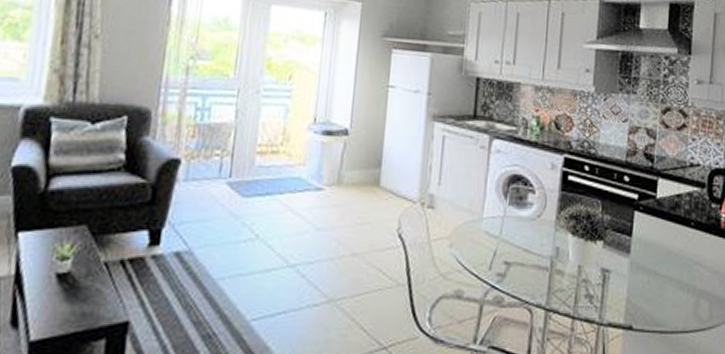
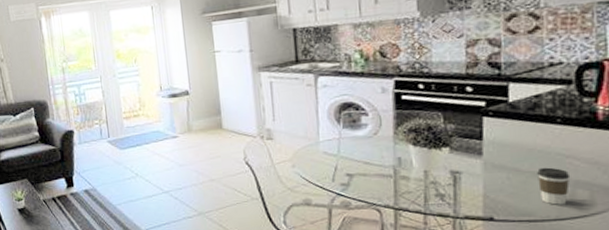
coffee cup: none [671,273,697,315] -> present [537,167,571,205]

